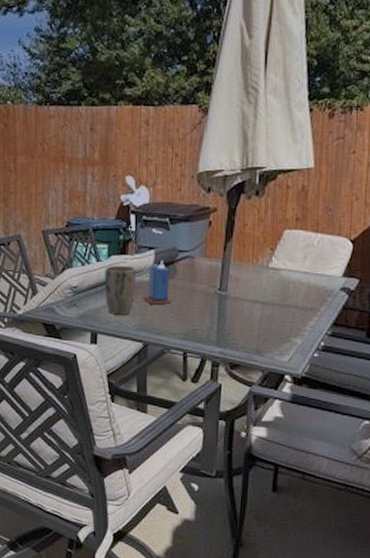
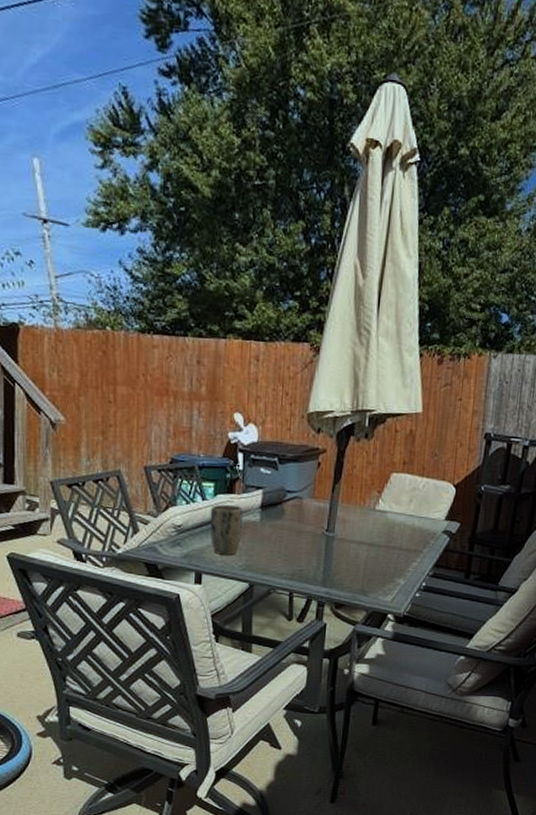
candle: present [143,260,172,305] -> none [249,500,280,545]

